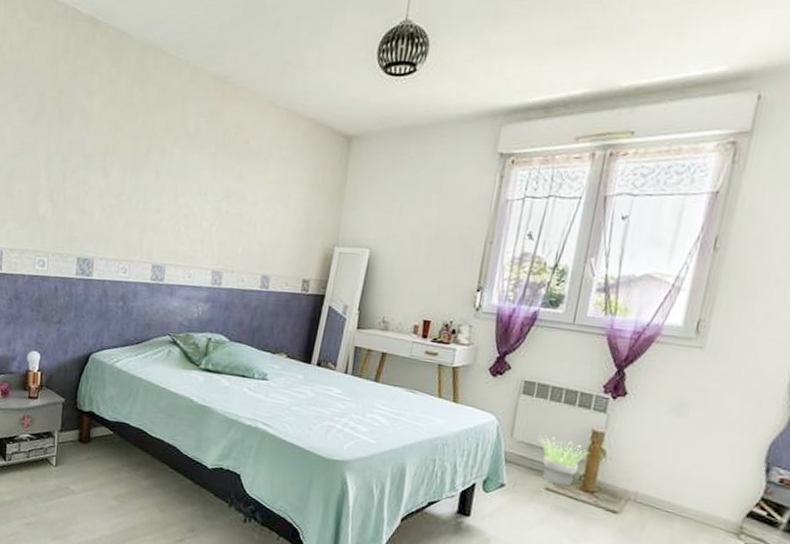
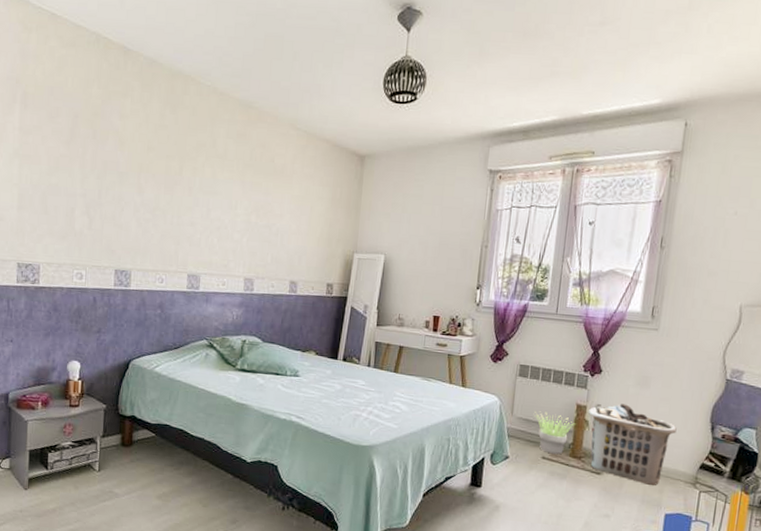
clothes hamper: none [605,431,720,532] -> present [588,404,677,485]

